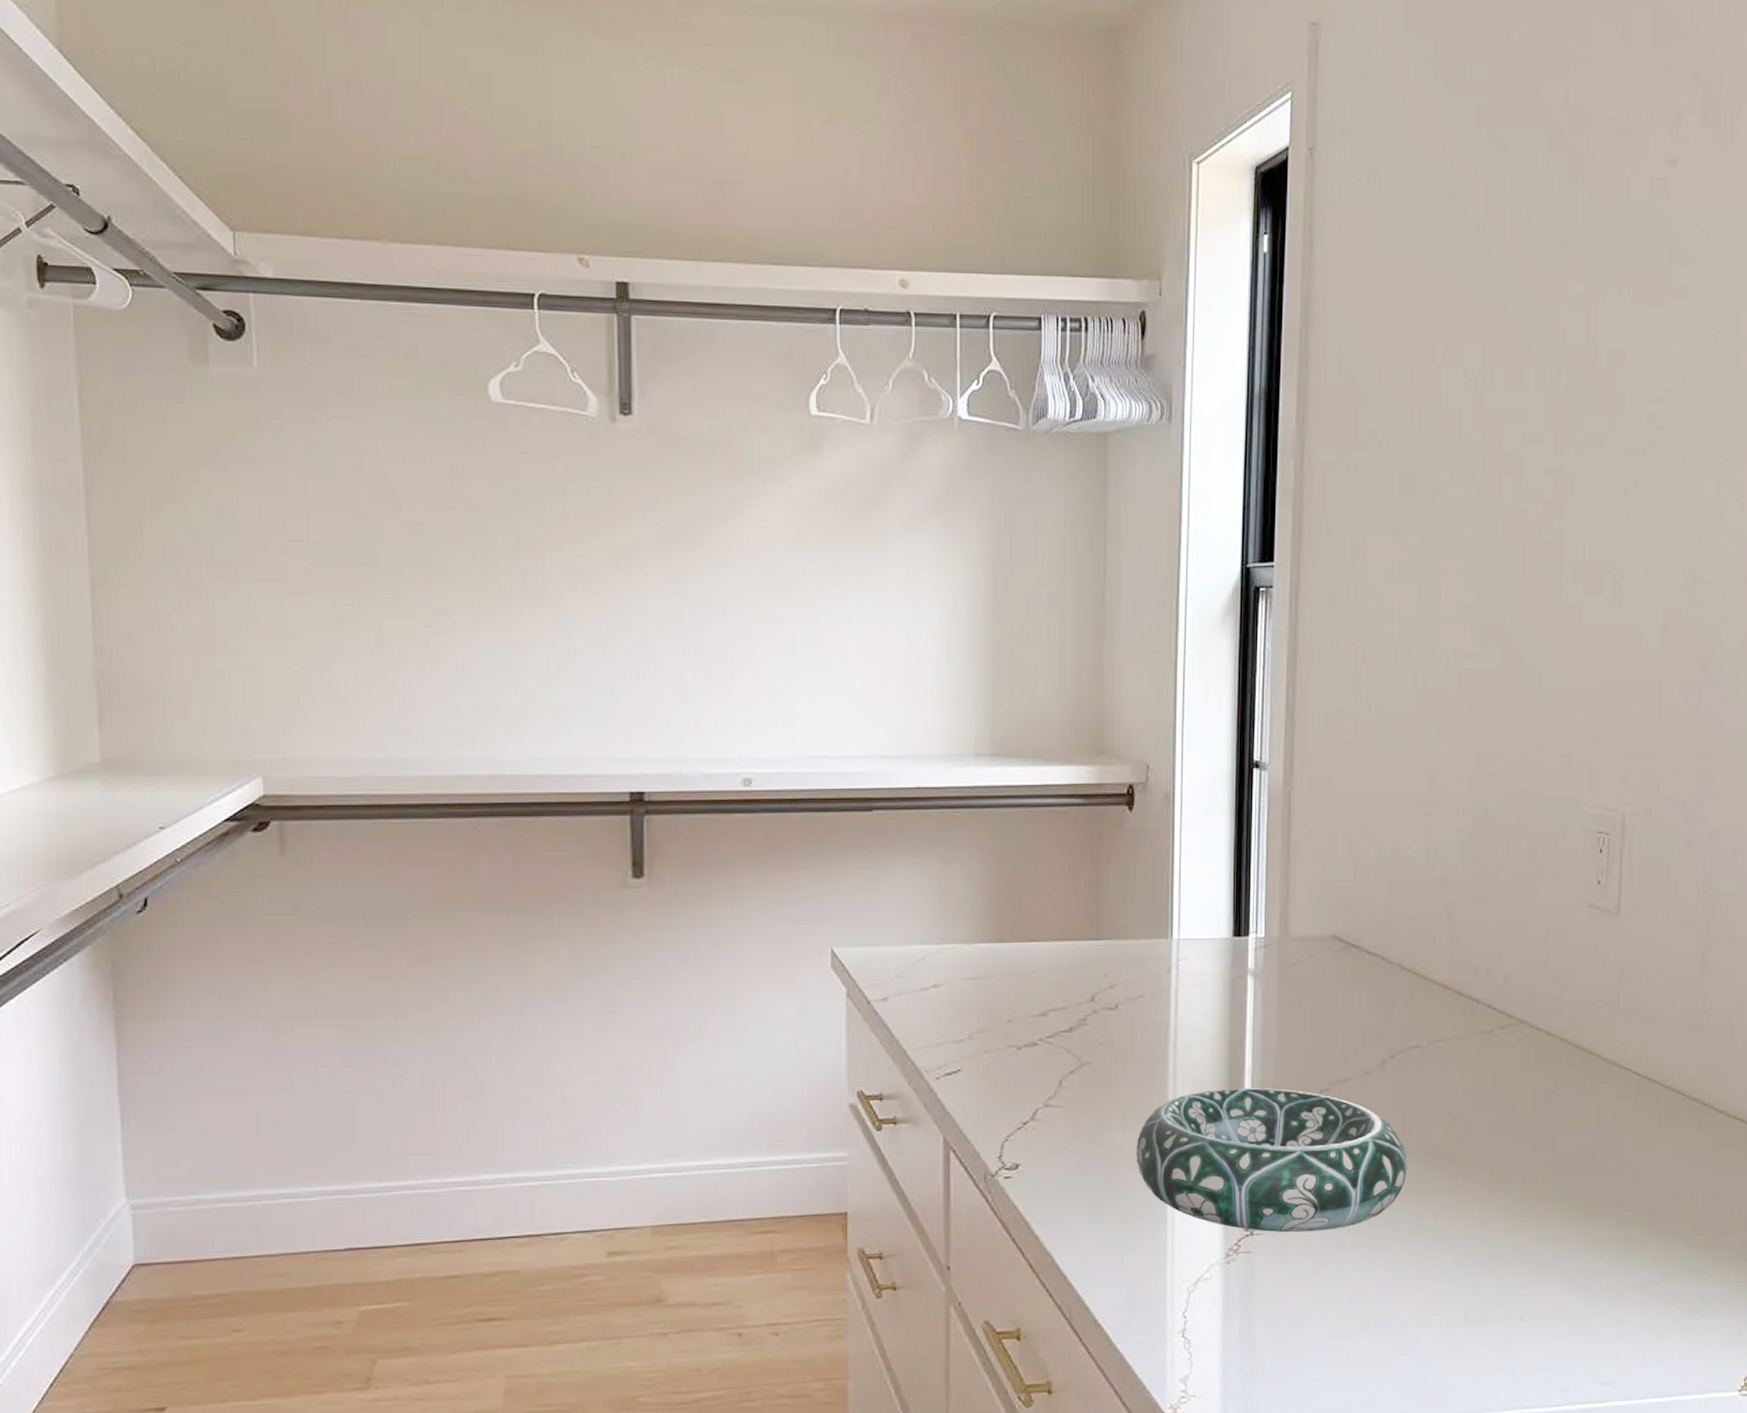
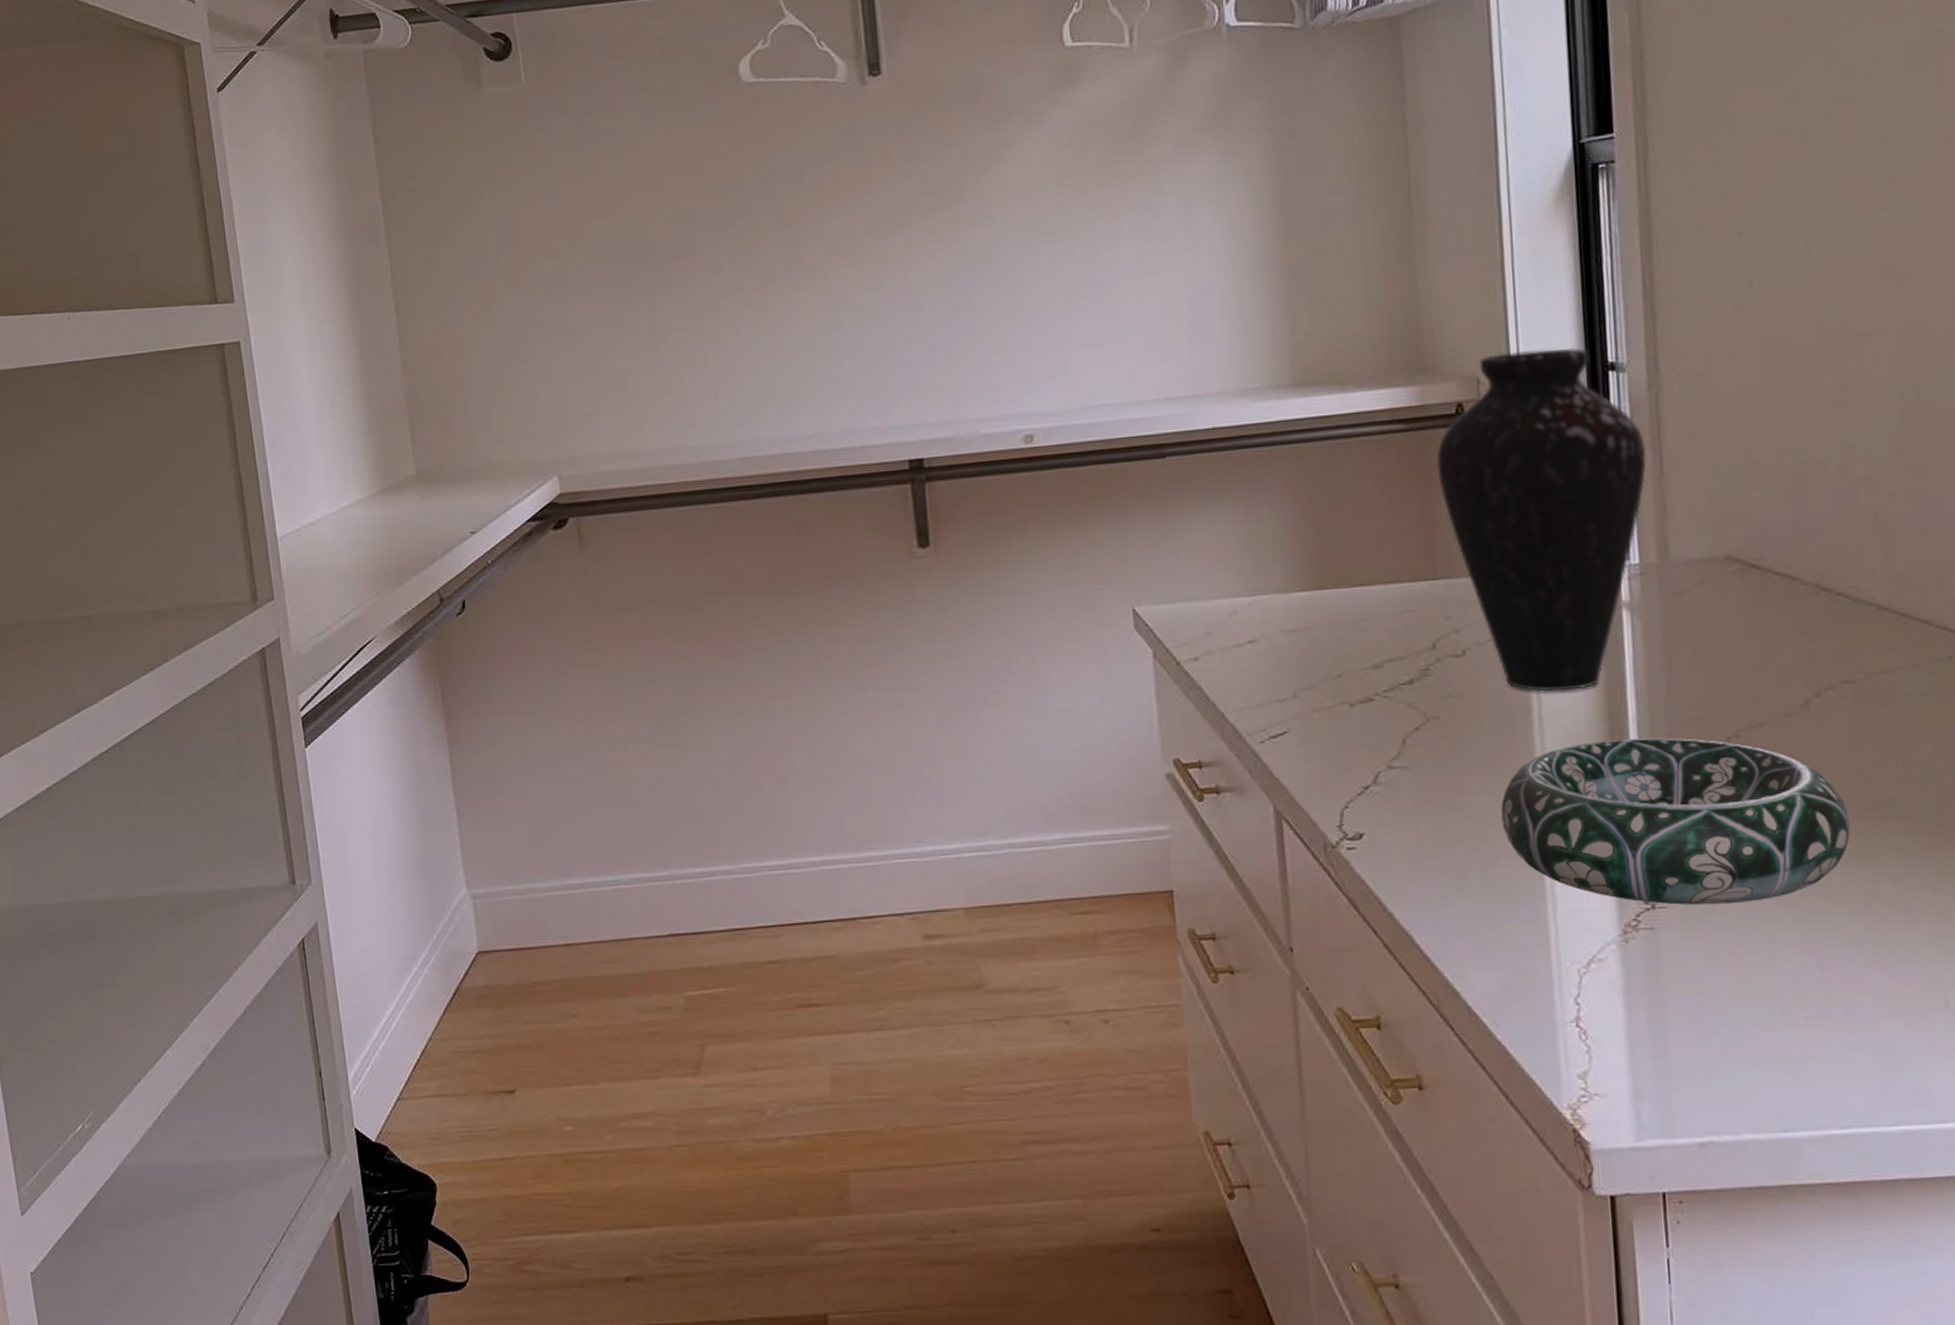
vase: none [1108,744,1278,1044] -> present [1436,347,1647,692]

